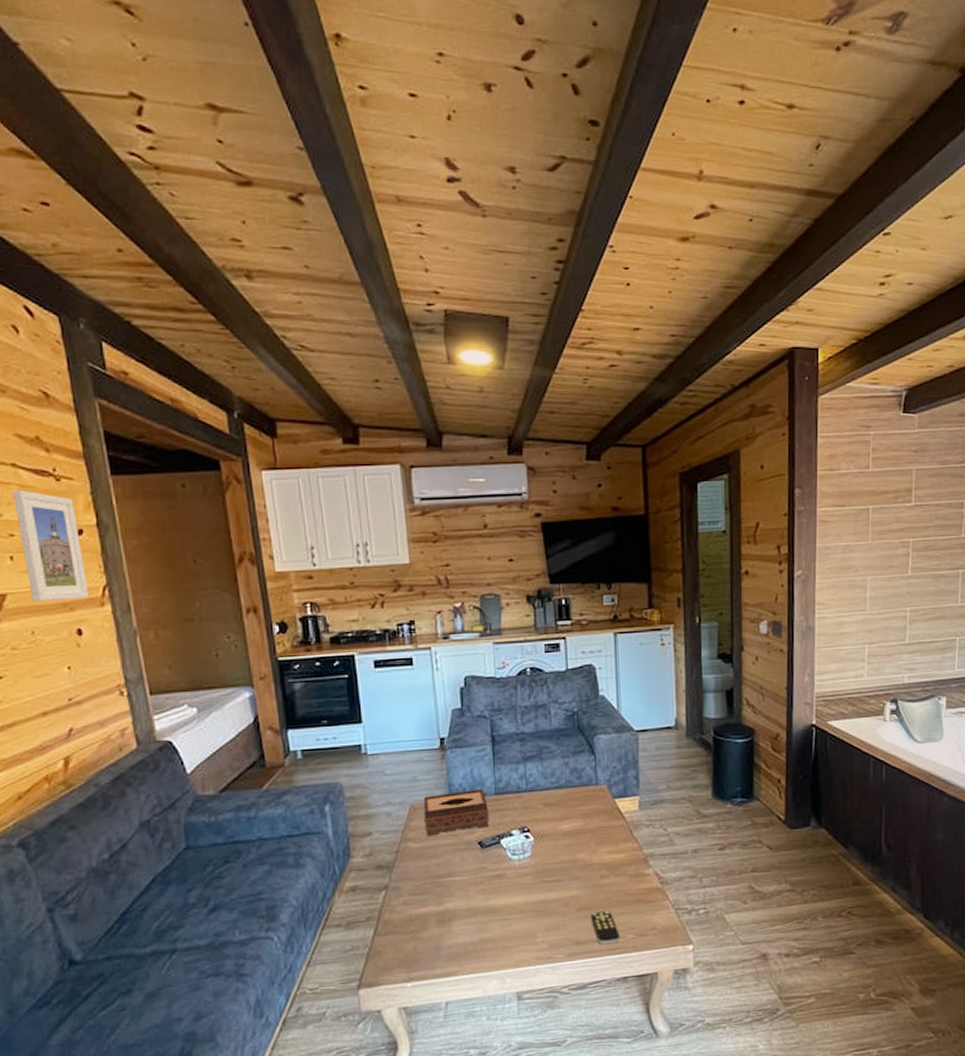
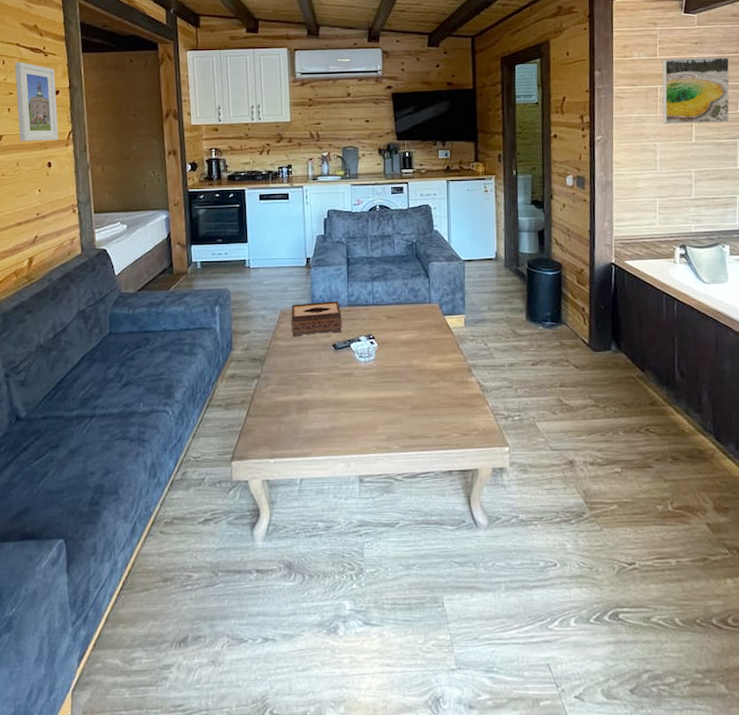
remote control: present [590,911,620,945] -> none [422,411,446,441]
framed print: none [874,468,954,554] -> present [662,57,730,124]

